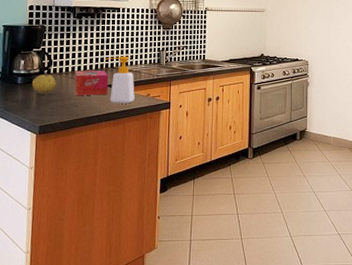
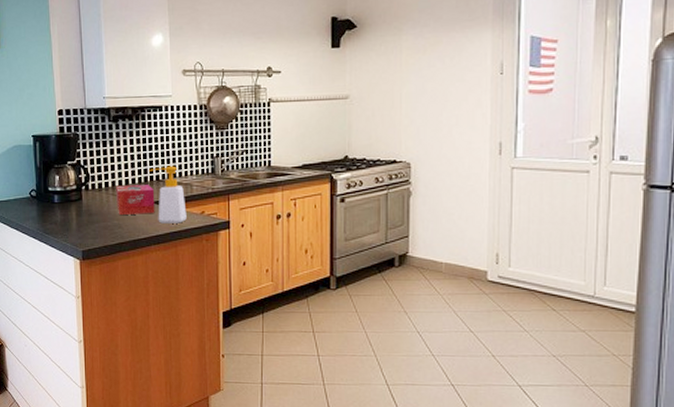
fruit: present [31,74,57,95] -> none [69,191,96,215]

